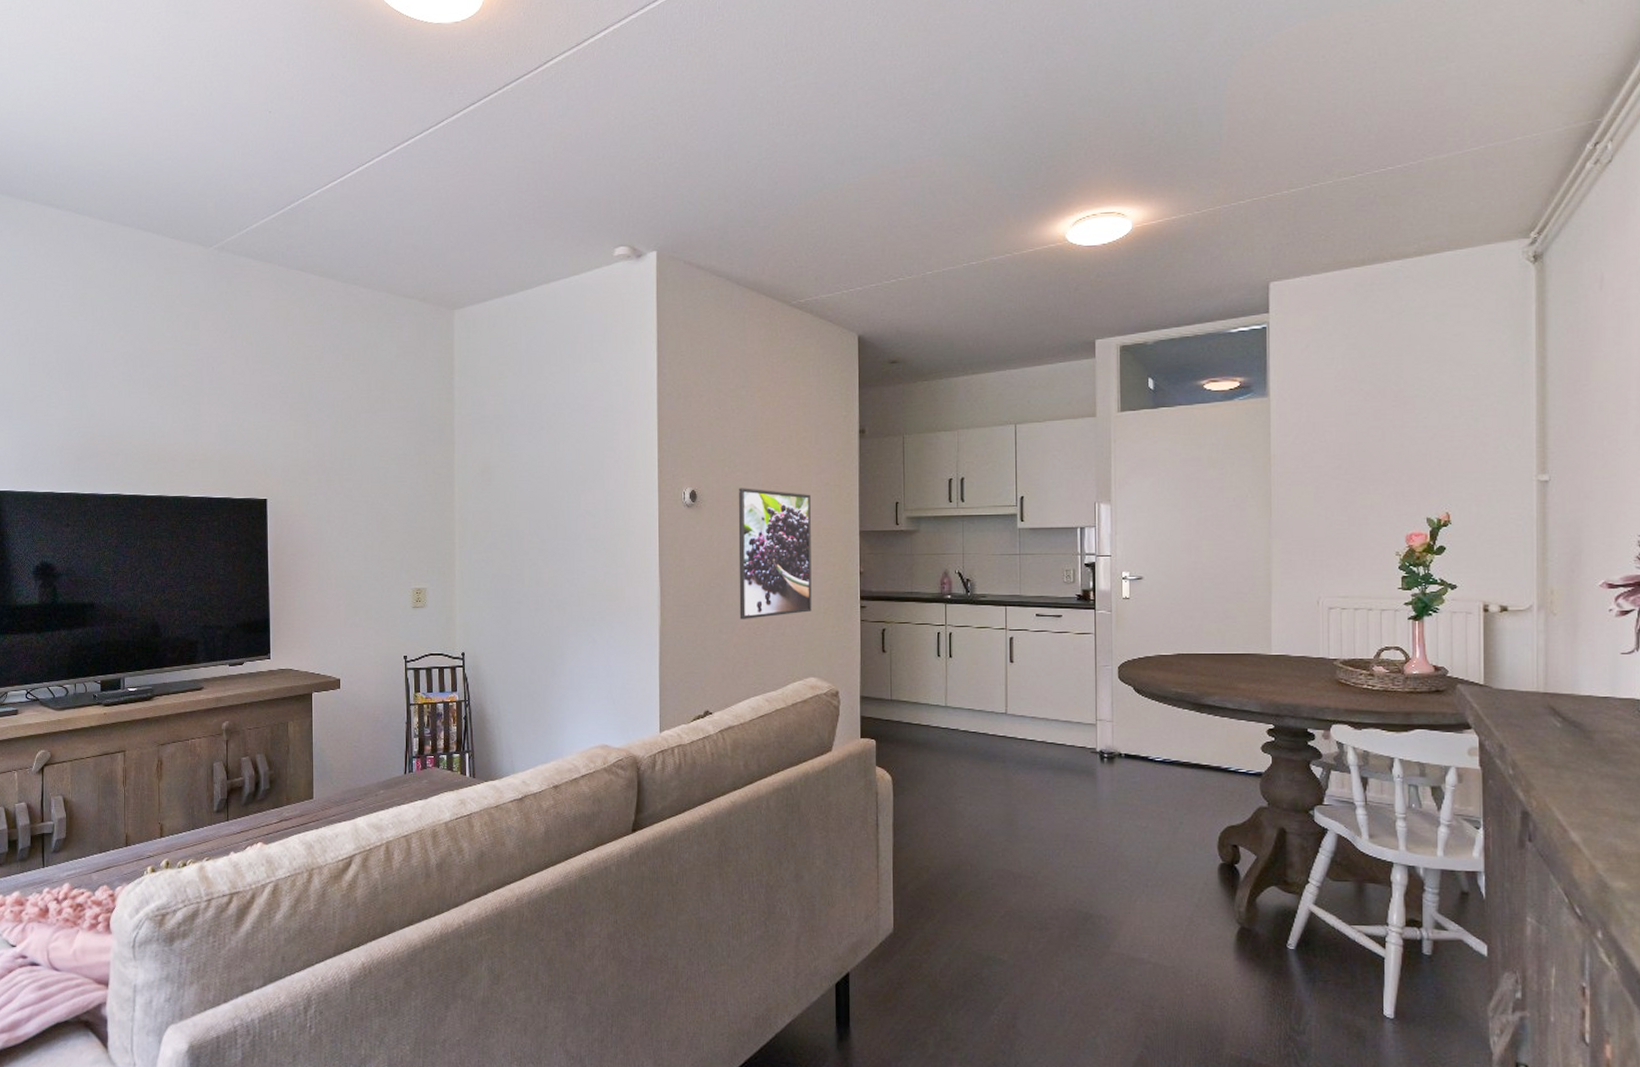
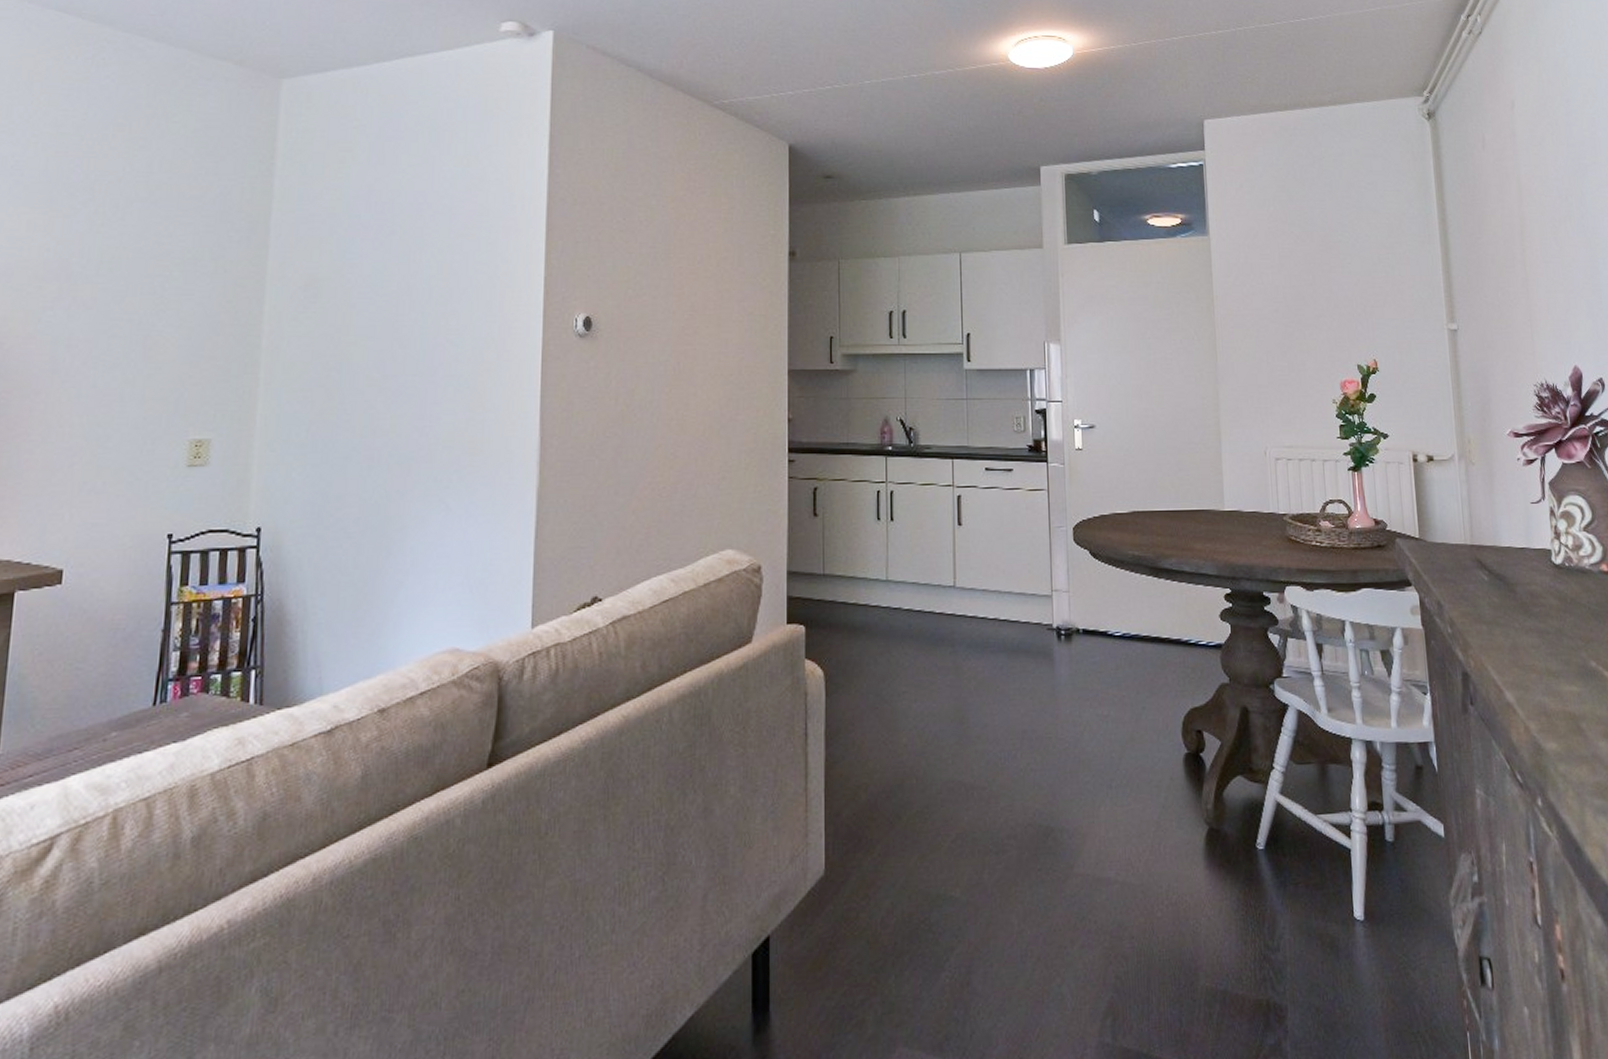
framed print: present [738,488,812,619] -> none [641,315,731,478]

